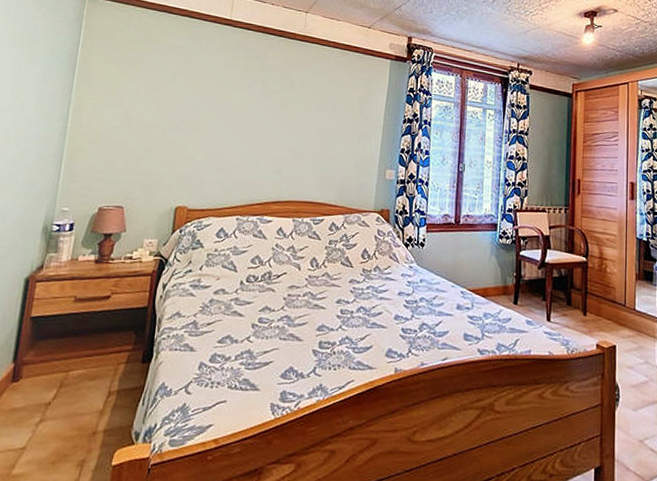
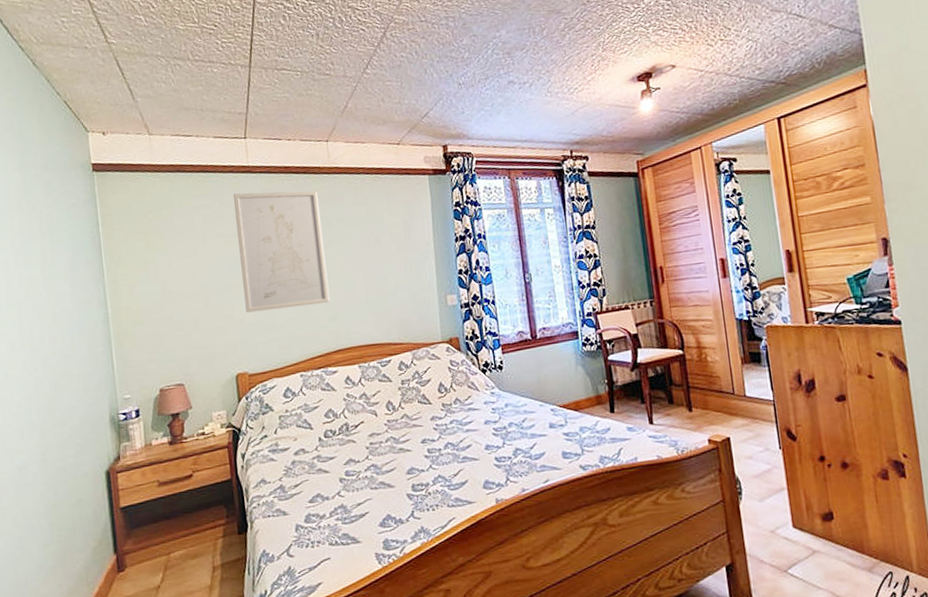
wall art: none [199,42,289,157] -> present [232,190,330,313]

